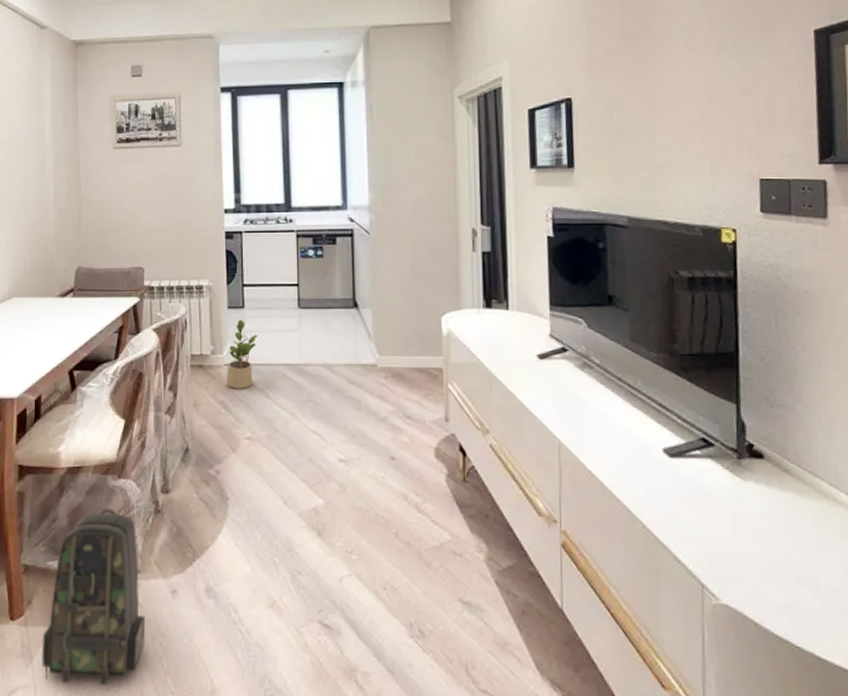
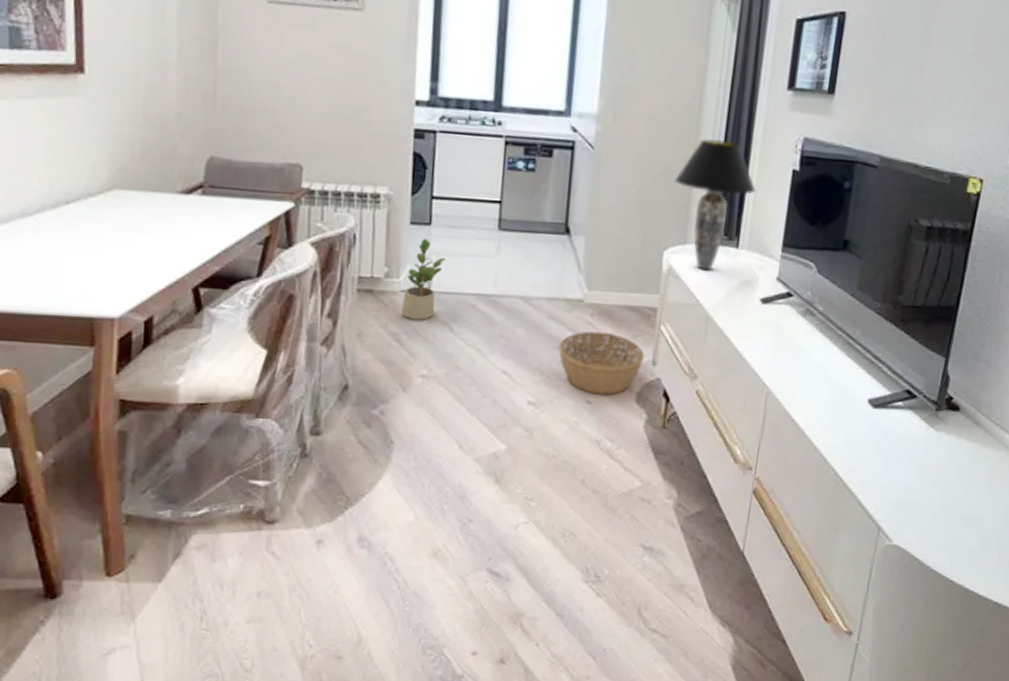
backpack: present [41,508,146,685] -> none [146,451,283,642]
basket: none [360,392,438,451] -> present [558,331,645,395]
table lamp: none [442,217,516,332] -> present [675,139,756,271]

